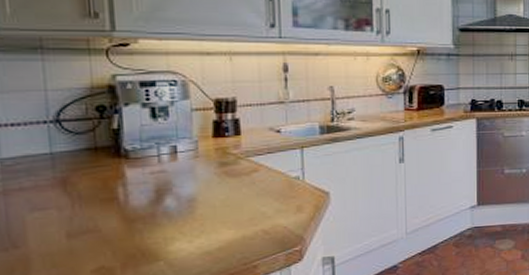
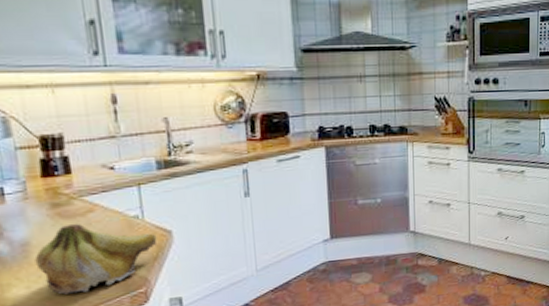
fruit: none [199,183,315,250] -> present [34,224,157,295]

